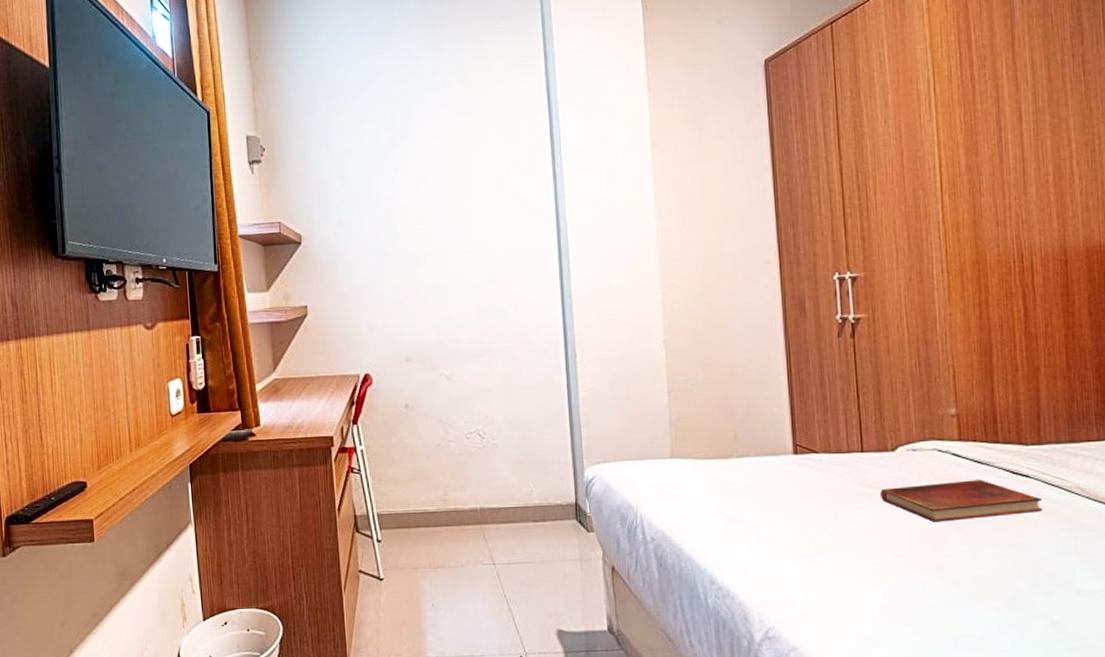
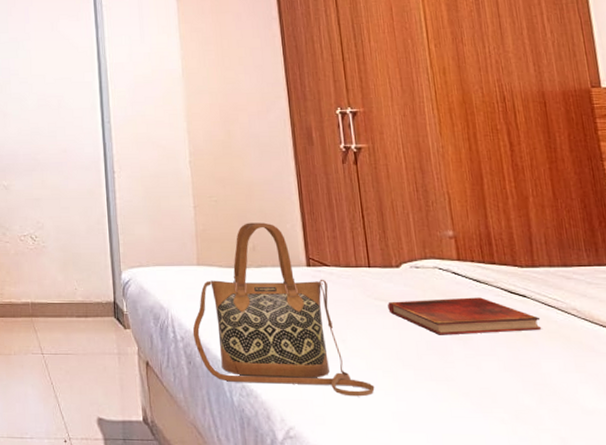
handbag: none [664,407,862,592] -> present [192,222,375,397]

